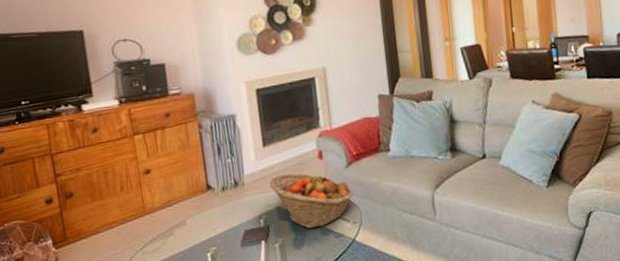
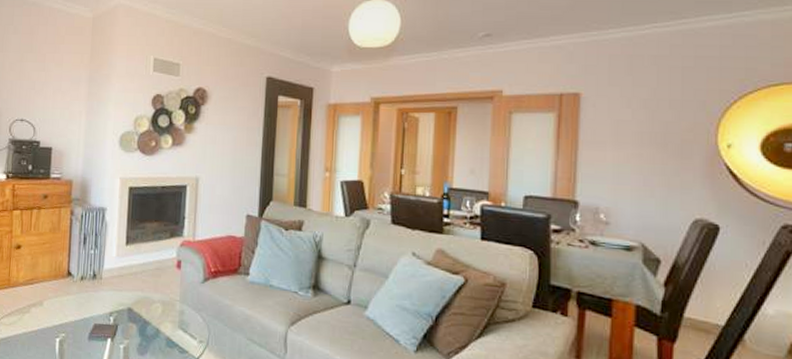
fruit basket: present [269,173,354,229] -> none [125,276,206,338]

